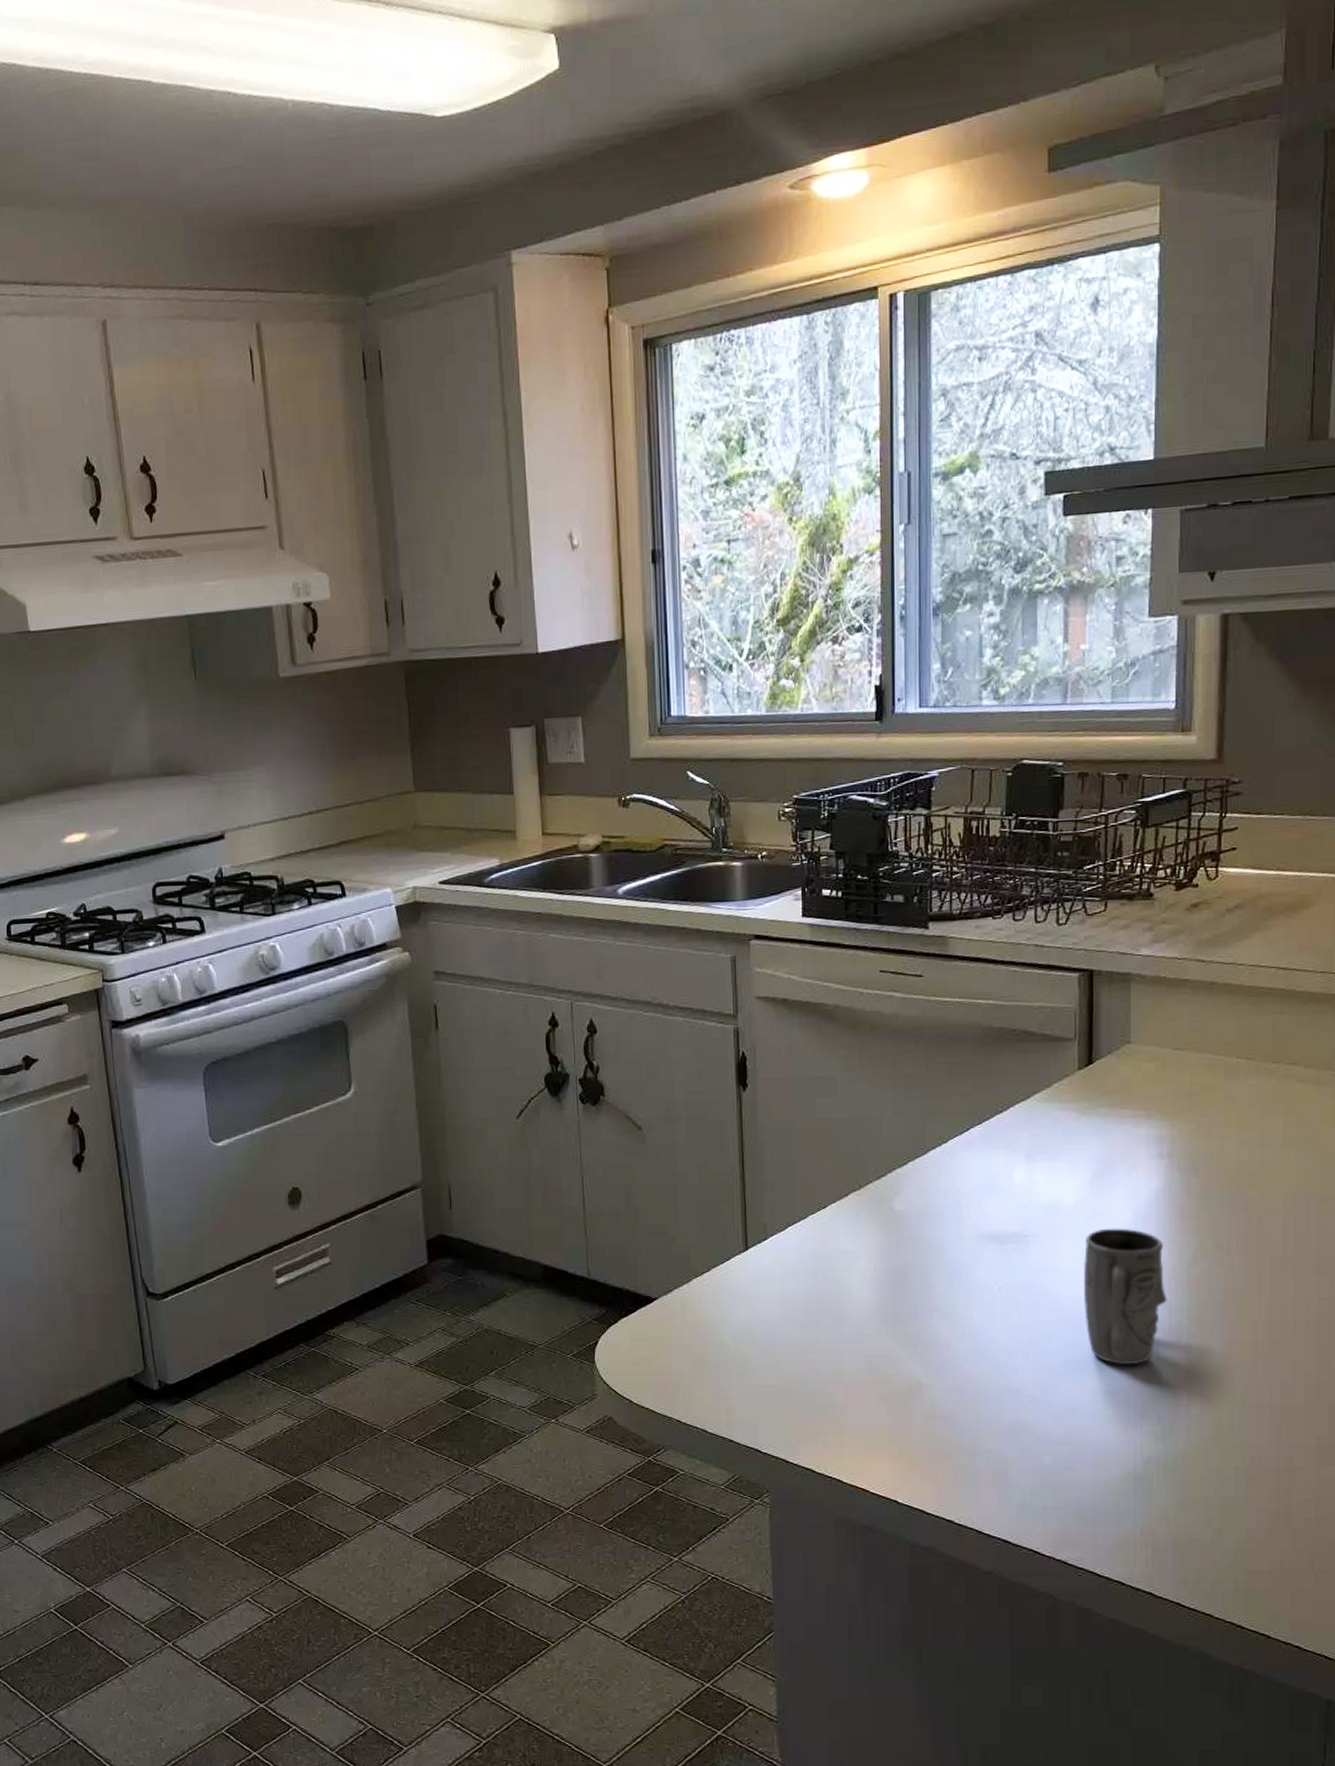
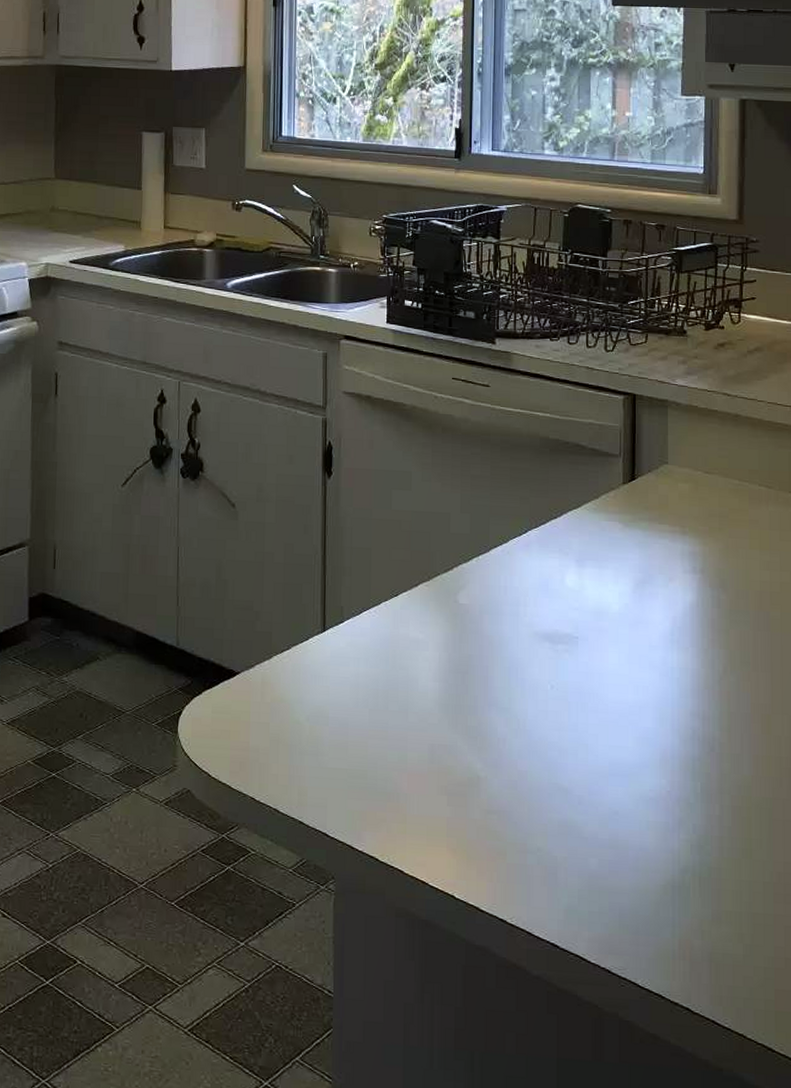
mug: present [1083,1228,1167,1365] -> none [626,636,701,772]

